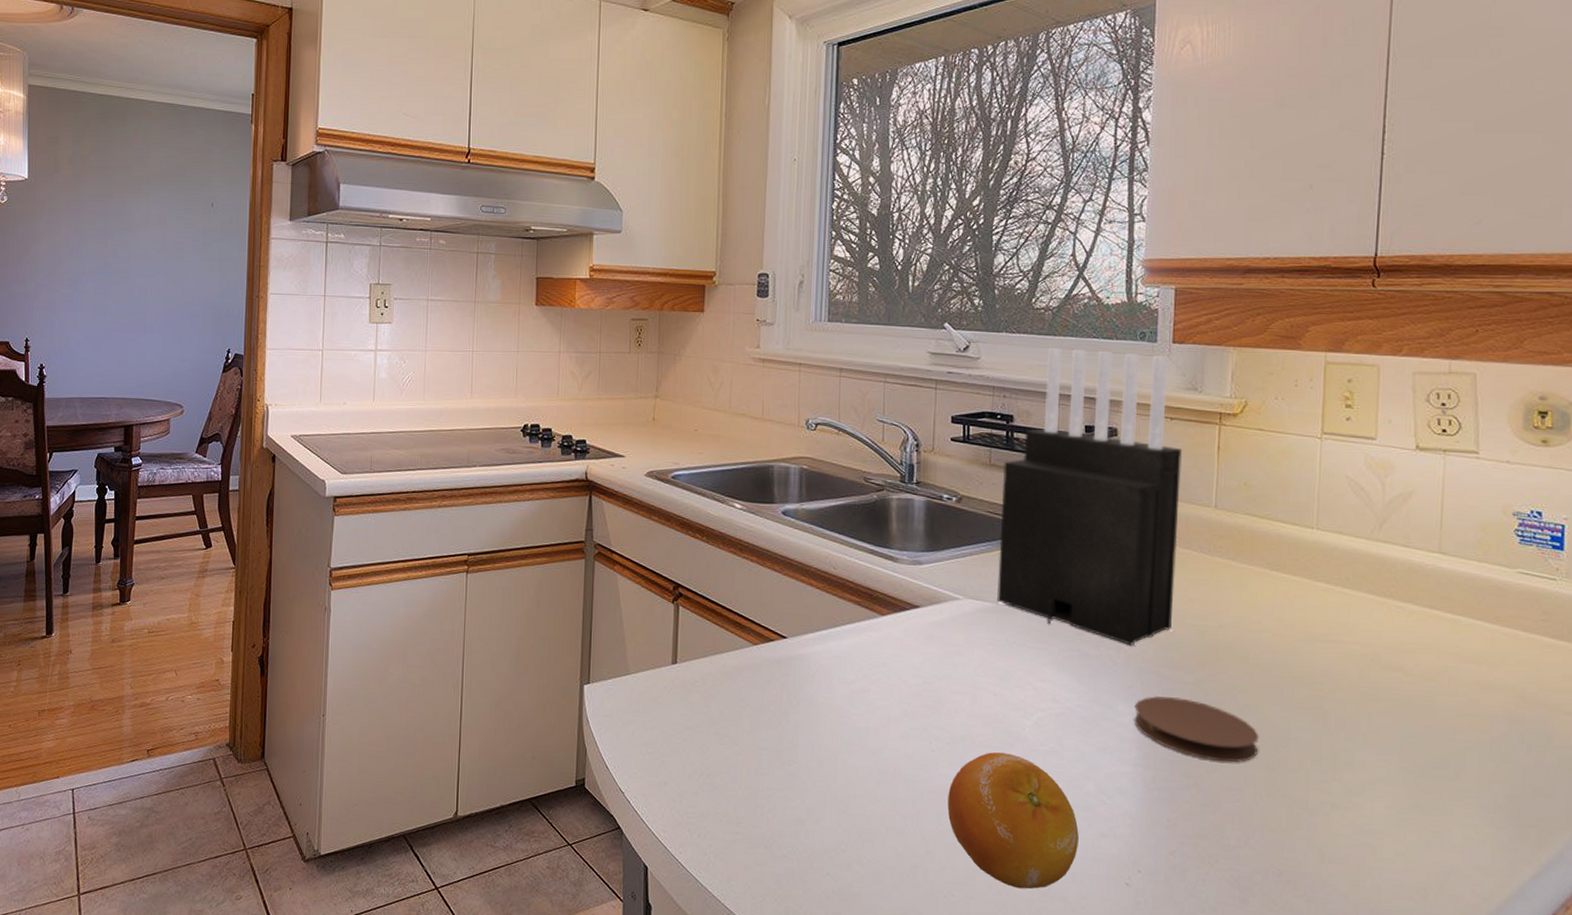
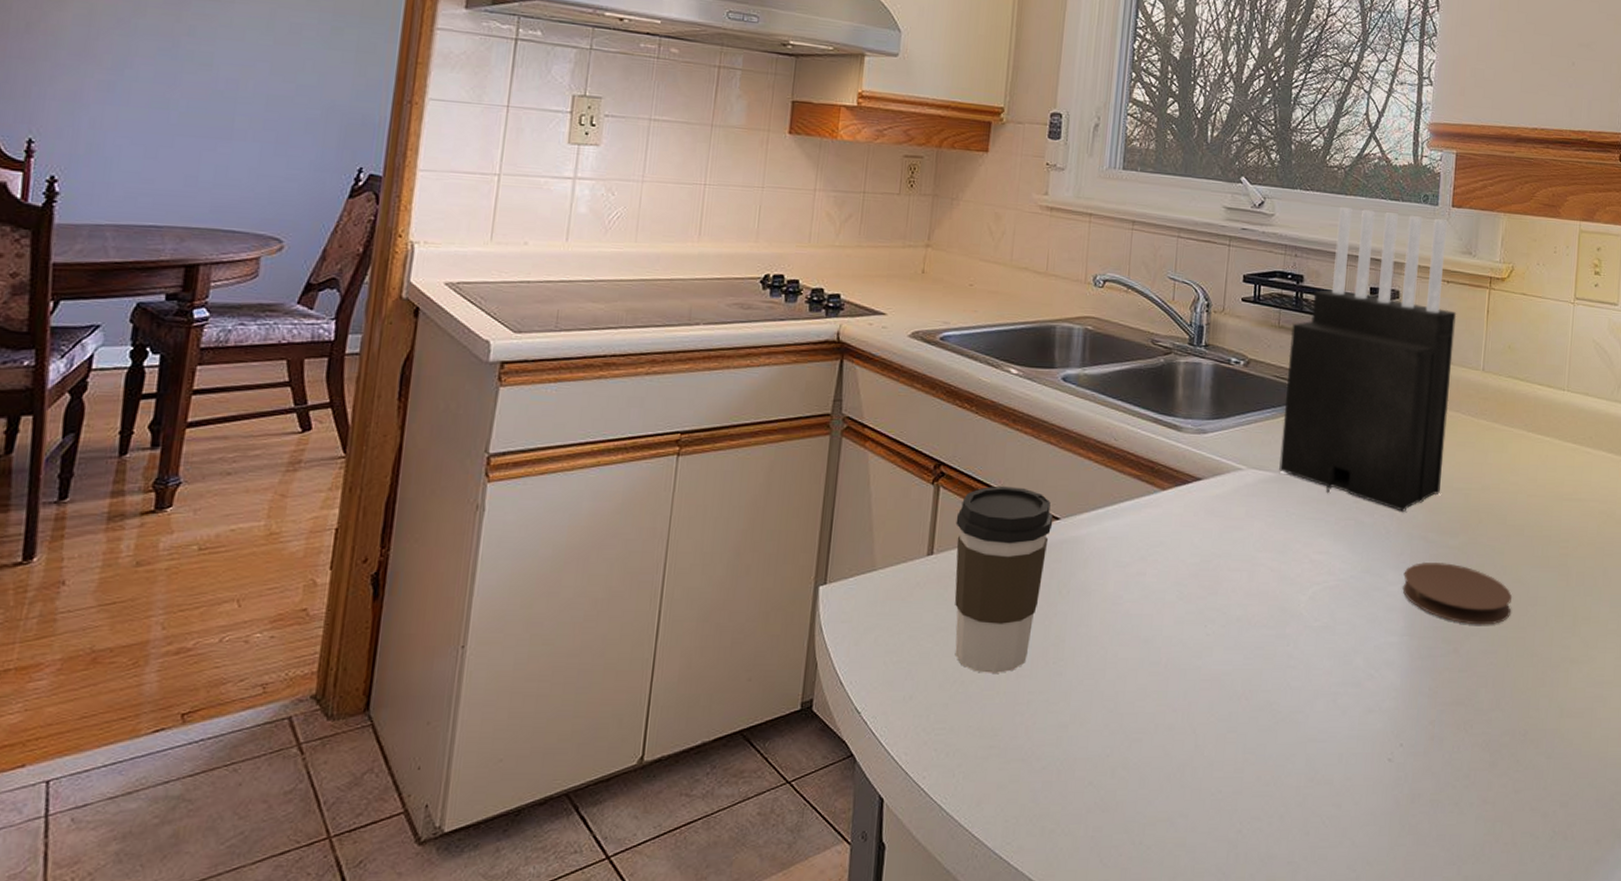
coffee cup: none [695,606,781,770] -> present [954,485,1054,673]
fruit: present [947,752,1079,889] -> none [1219,632,1347,777]

